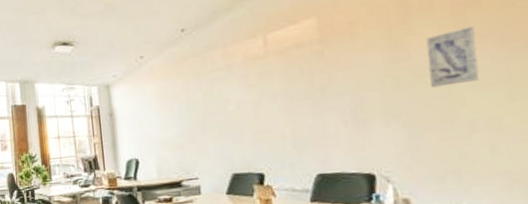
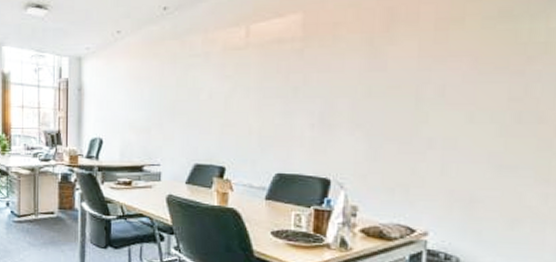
wall art: present [426,27,480,88] -> none [400,44,452,101]

